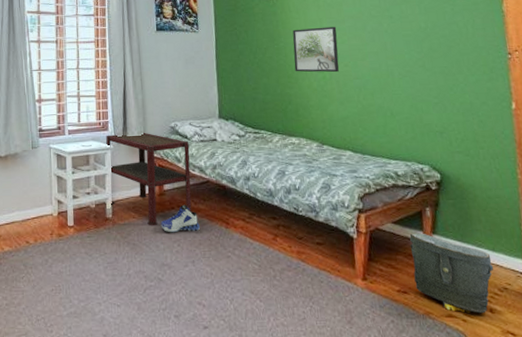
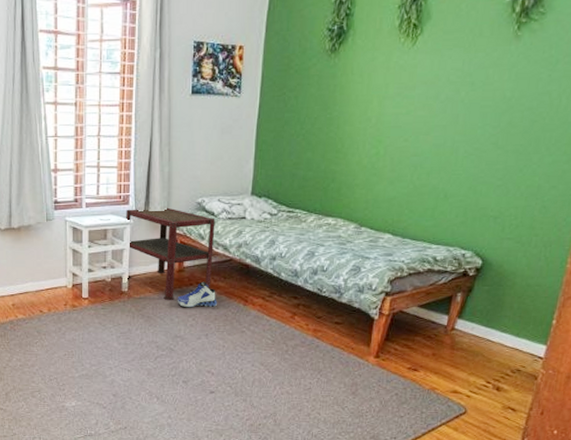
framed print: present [292,26,339,73] -> none [345,93,404,148]
bag: present [407,233,494,314] -> none [427,317,513,391]

